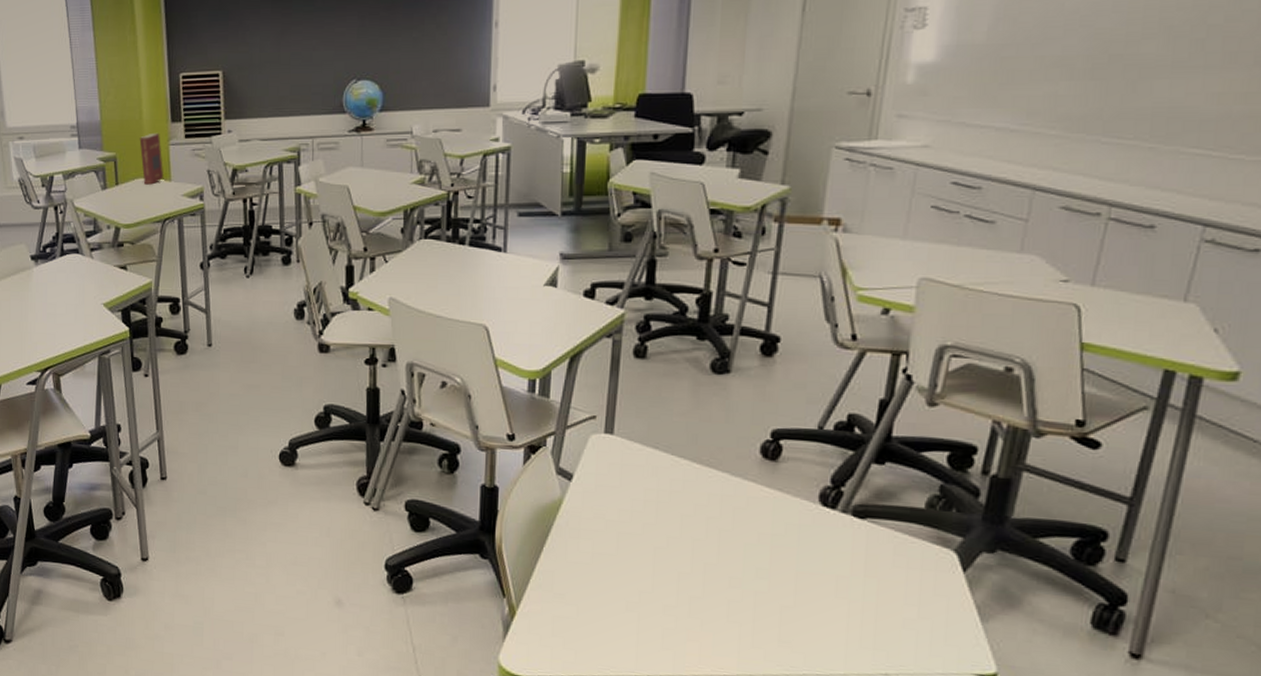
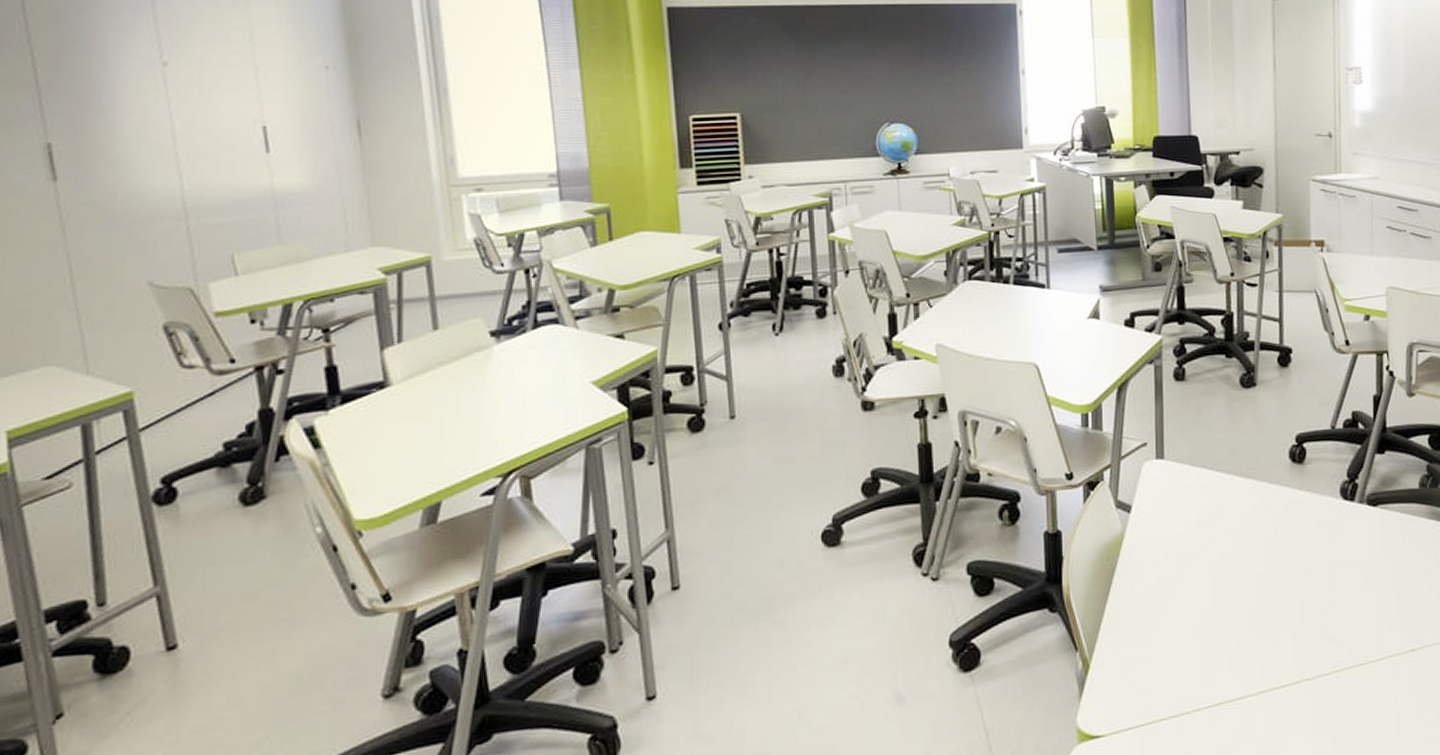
book: present [139,132,164,185] -> none [639,180,672,239]

